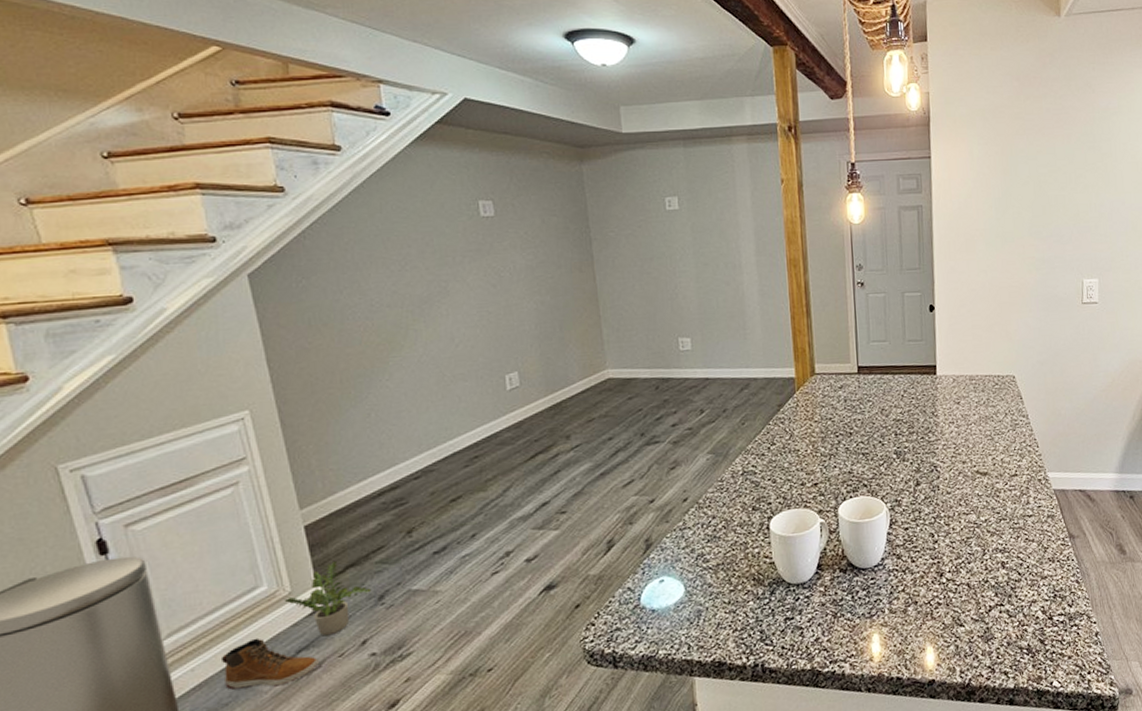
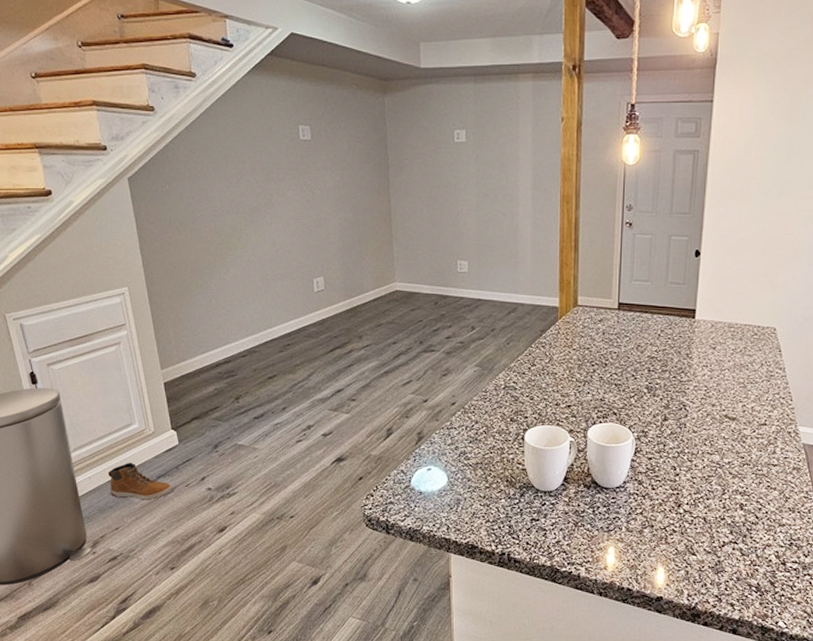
potted plant: present [284,562,372,636] -> none [149,413,209,469]

